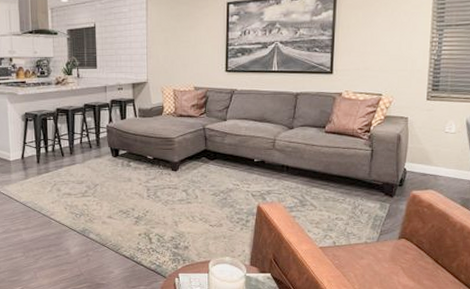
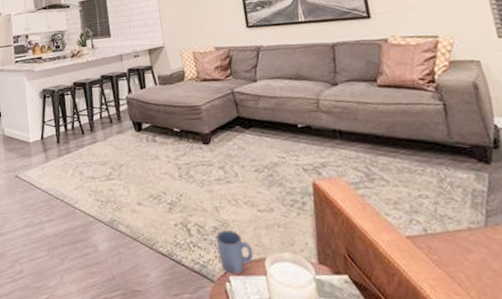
mug: none [172,239,201,273] -> present [215,229,254,275]

